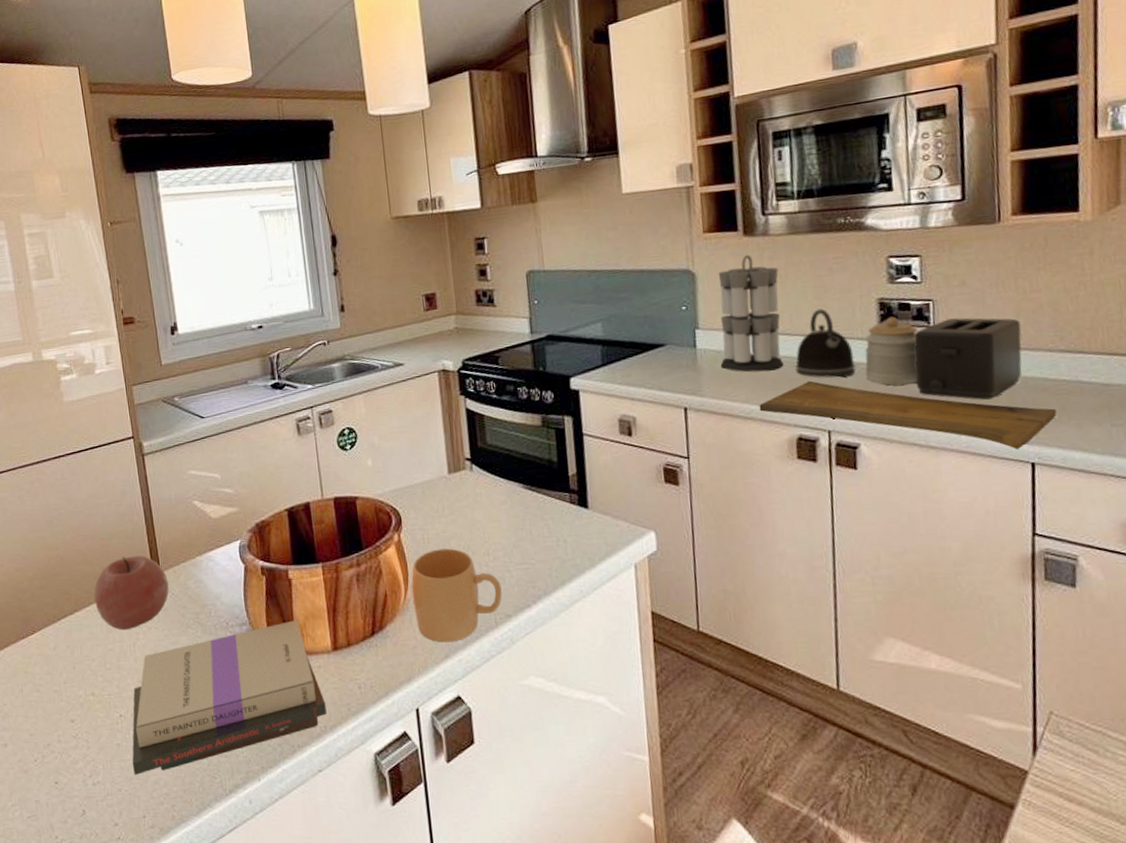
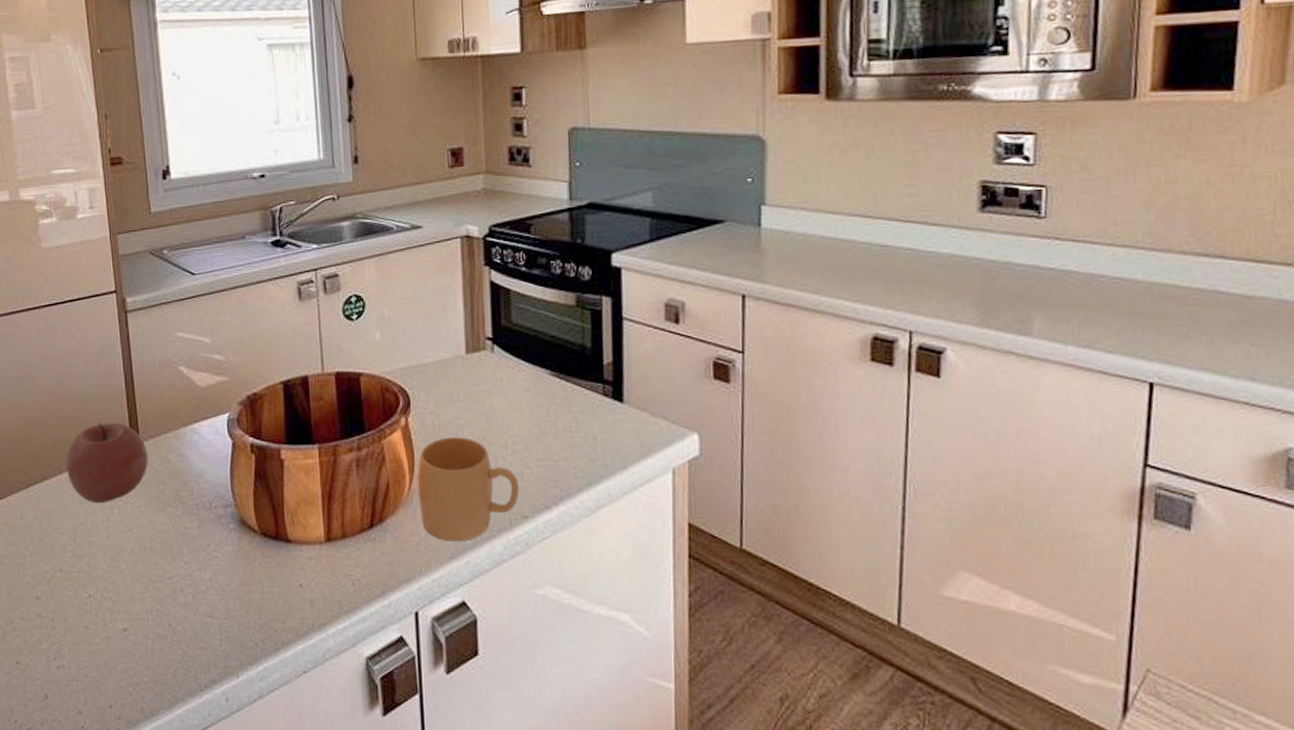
books: present [132,620,327,776] -> none [100,505,315,662]
spice rack: present [718,254,784,373] -> none [787,121,864,259]
cutting board: present [759,380,1057,449] -> none [830,272,1185,366]
kettle: present [795,308,857,378] -> none [876,189,949,270]
jar: present [864,316,918,386] -> none [958,202,1025,283]
toaster: present [914,317,1022,400] -> none [1018,208,1151,306]

